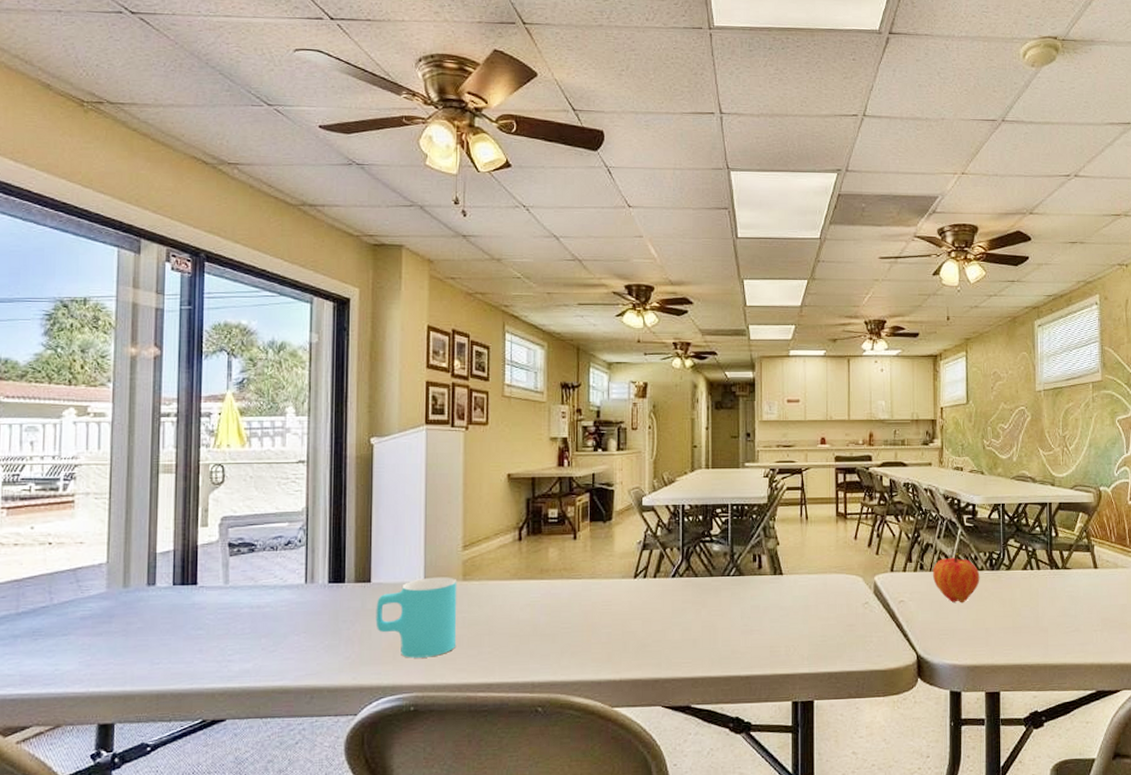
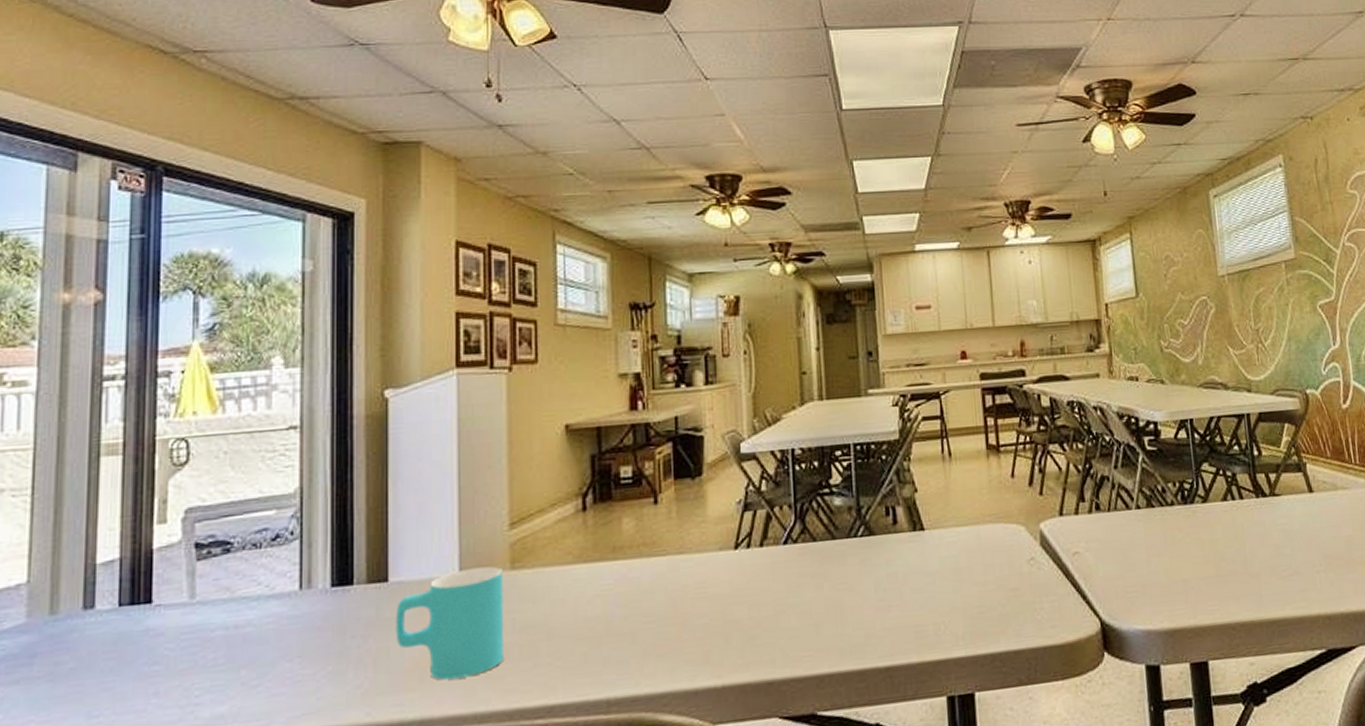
fruit: present [932,553,980,603] -> none [1111,486,1171,550]

